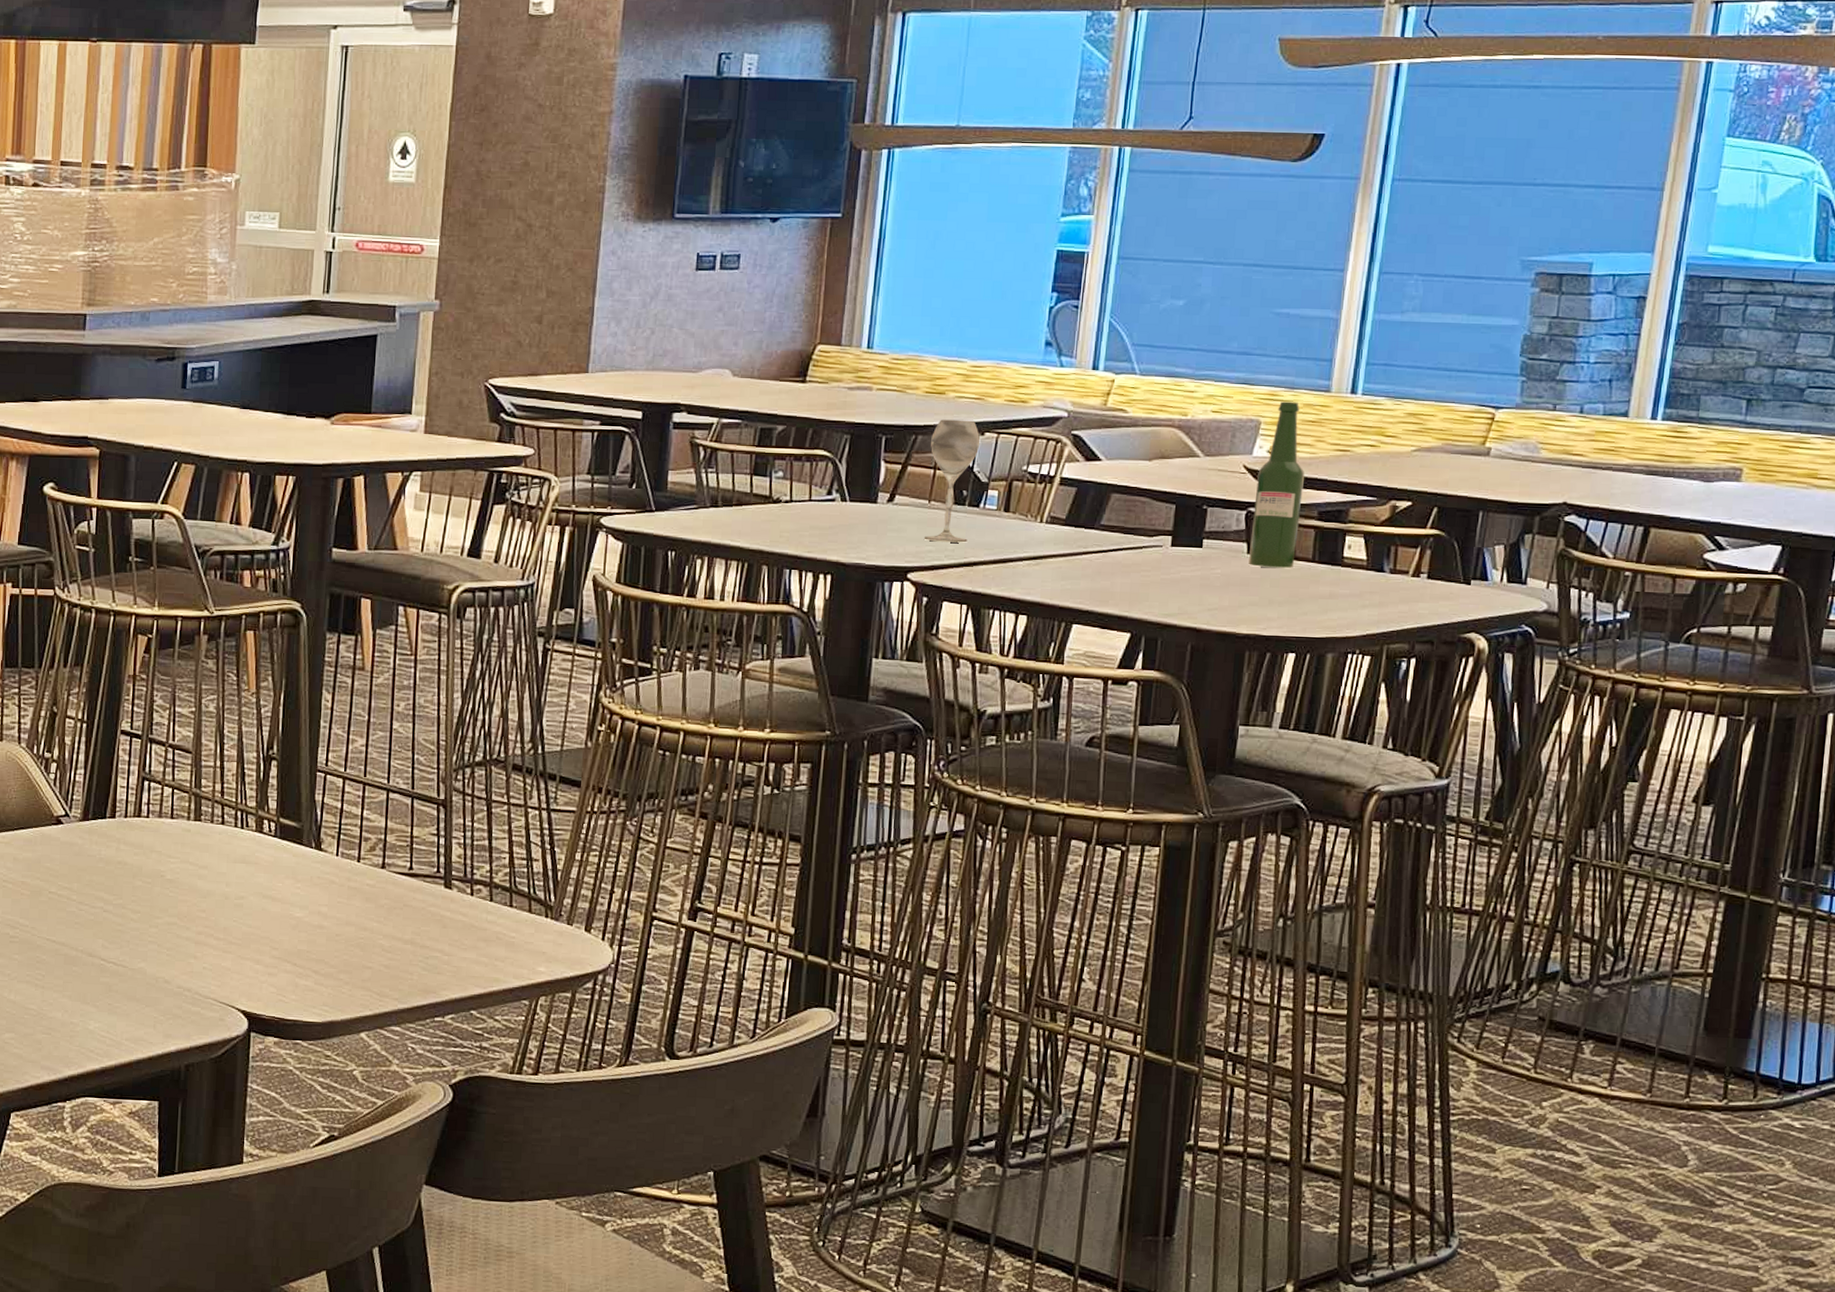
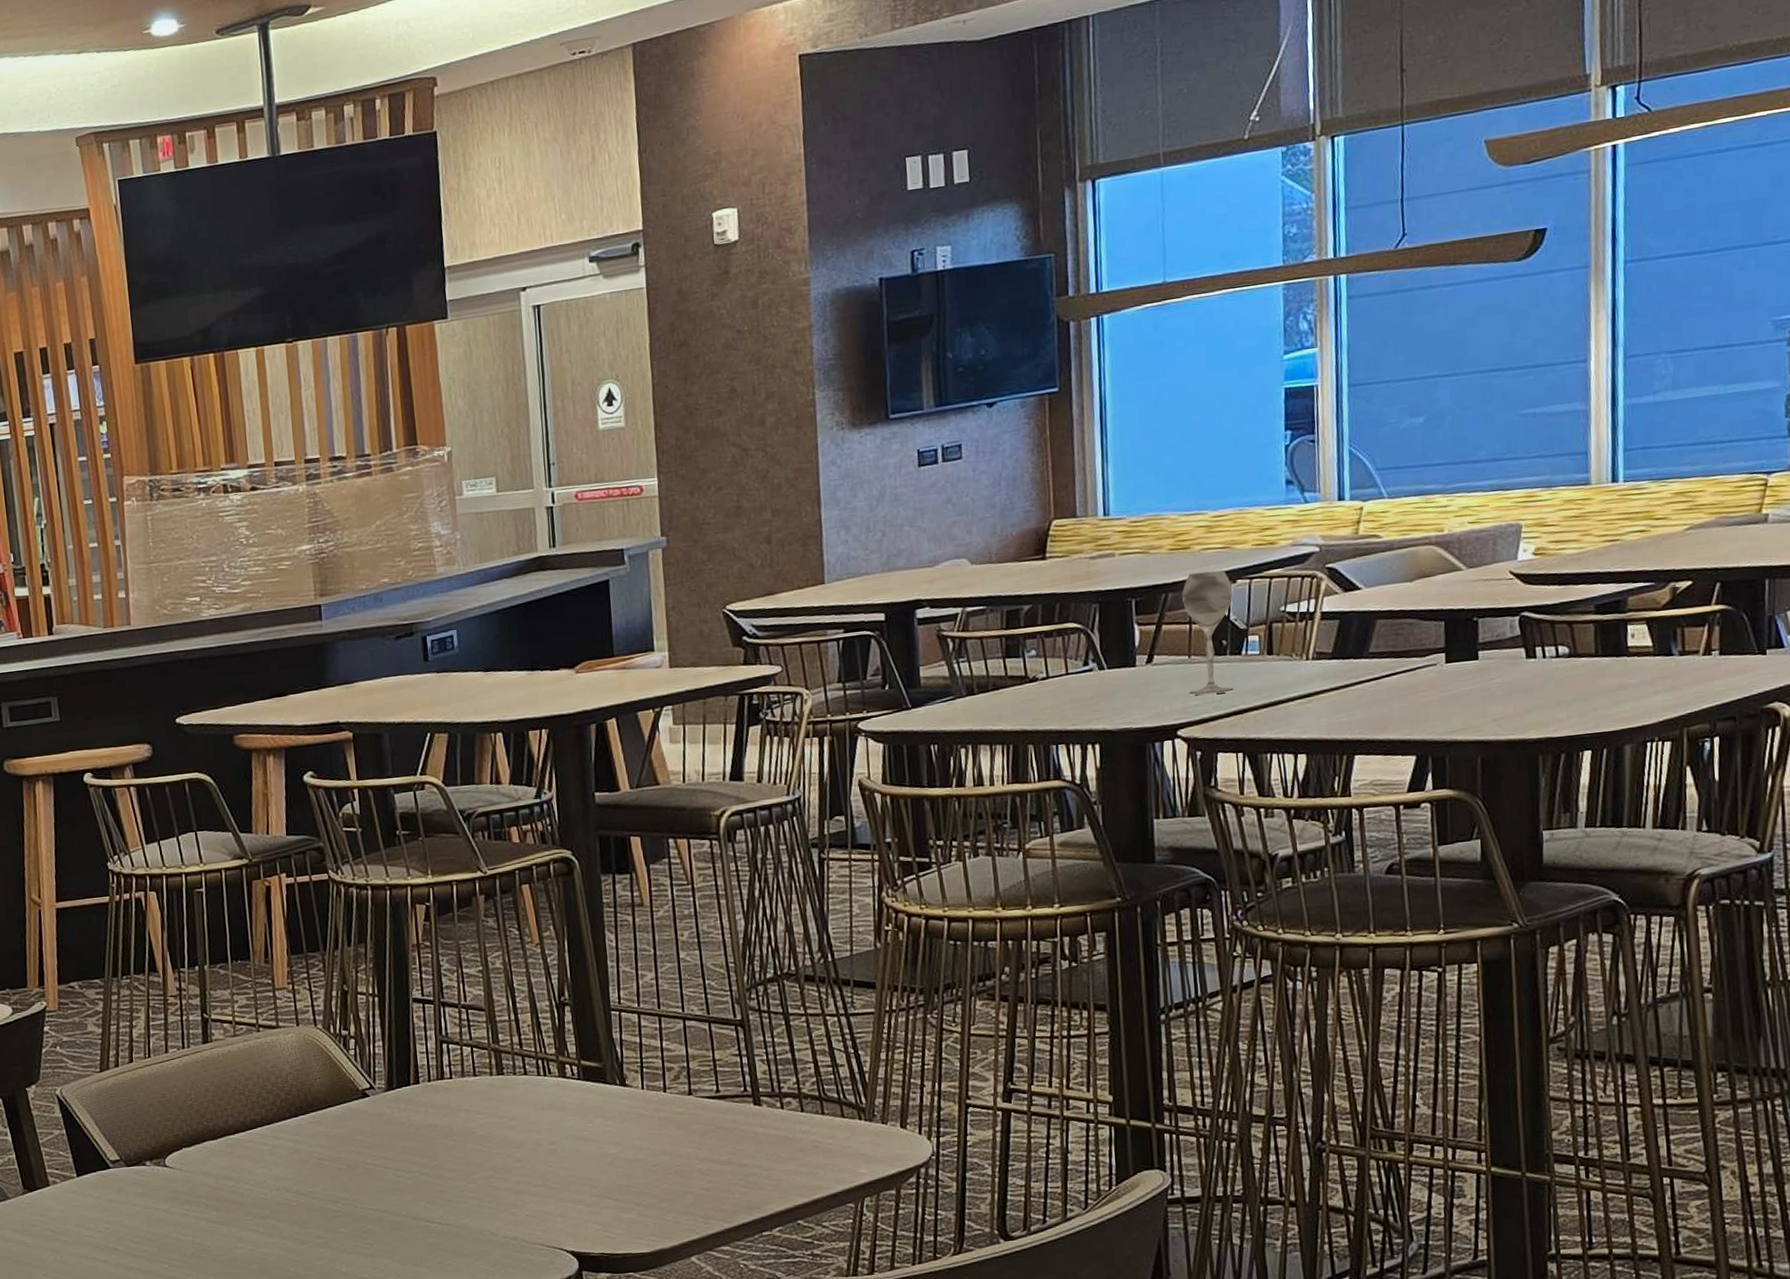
beer bottle: present [1248,401,1304,568] -> none [1526,499,1577,670]

